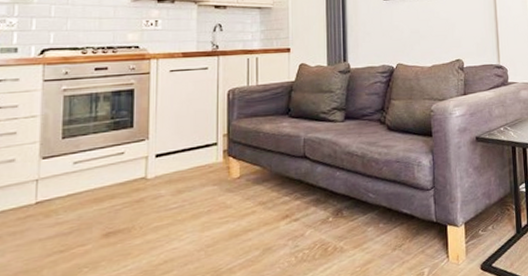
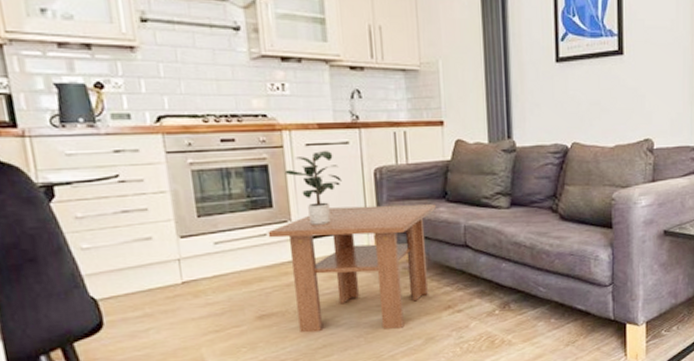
coffee table: none [125,120,279,249] -> present [267,204,436,333]
potted plant: none [148,76,198,143] -> present [284,151,342,225]

